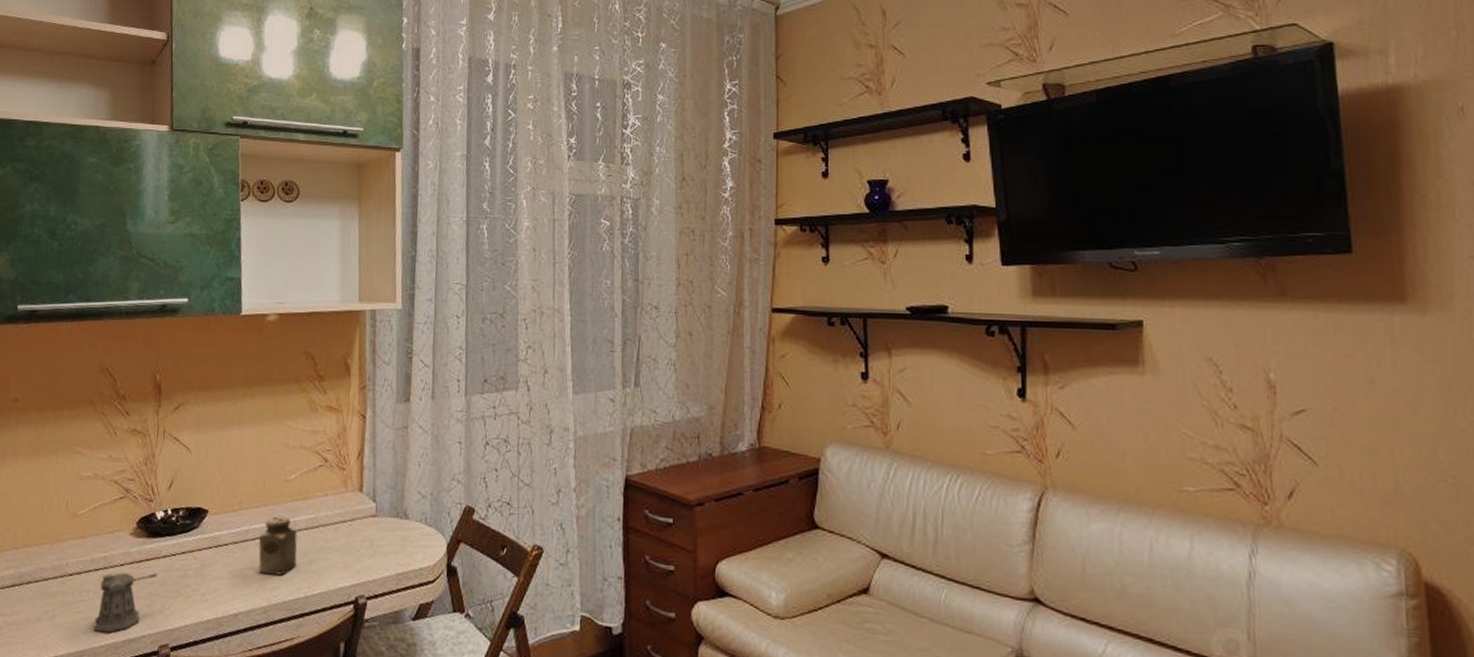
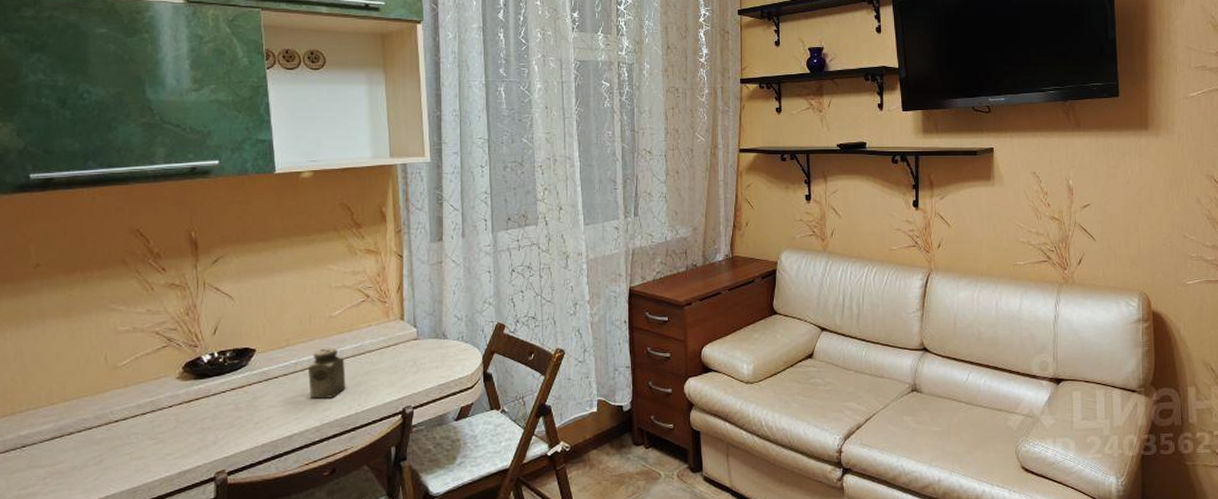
pepper shaker: present [93,573,158,633] -> none [146,410,209,469]

